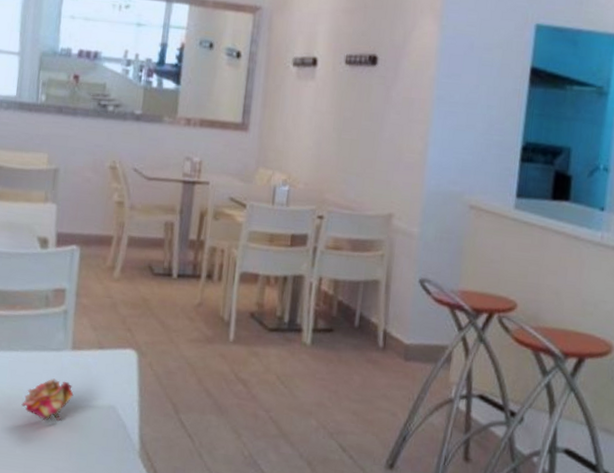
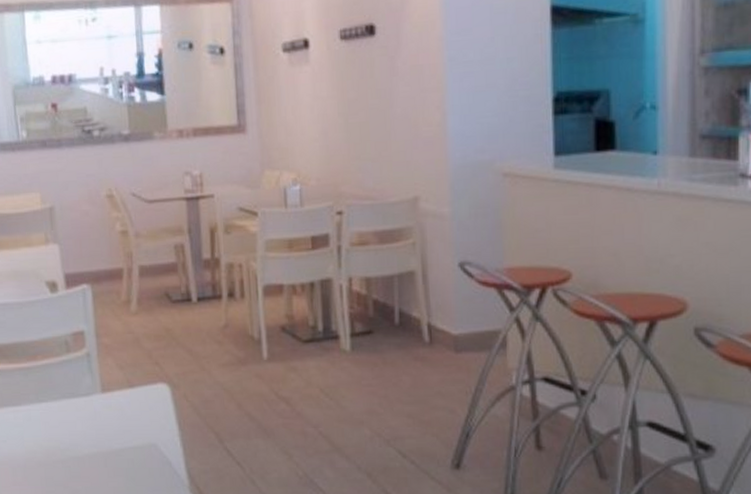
flower: present [21,378,74,422] -> none [61,424,112,470]

